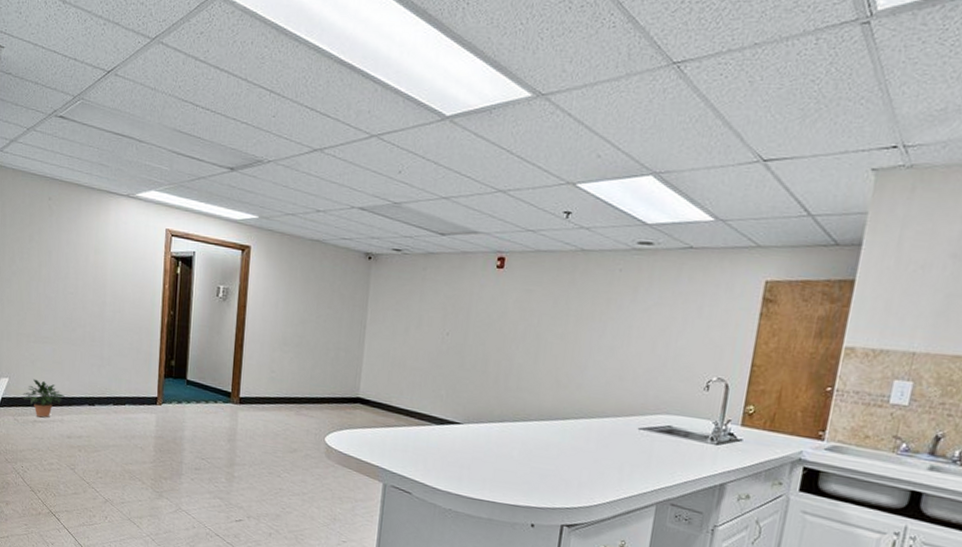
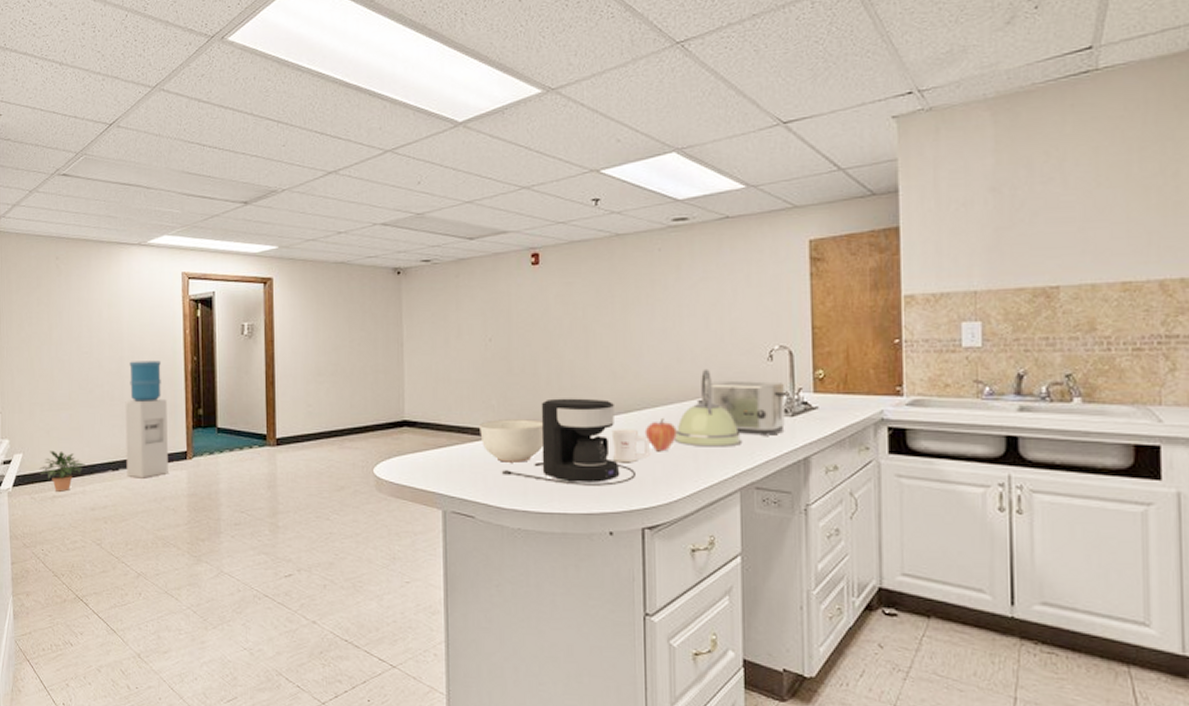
water cooler: none [101,307,143,417] -> present [125,360,168,479]
bowl: none [426,408,486,451] -> present [480,419,543,462]
coffee maker: none [441,396,564,484] -> present [501,398,635,486]
mug: none [545,432,581,466] -> present [611,429,650,463]
fruit: none [577,428,608,460] -> present [644,417,677,452]
kettle: none [603,389,667,464] -> present [673,368,743,447]
toaster: none [639,402,717,460] -> present [705,380,788,435]

